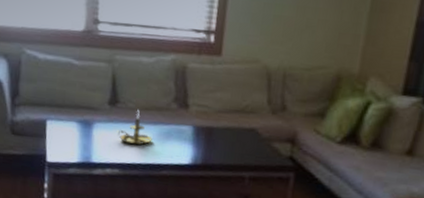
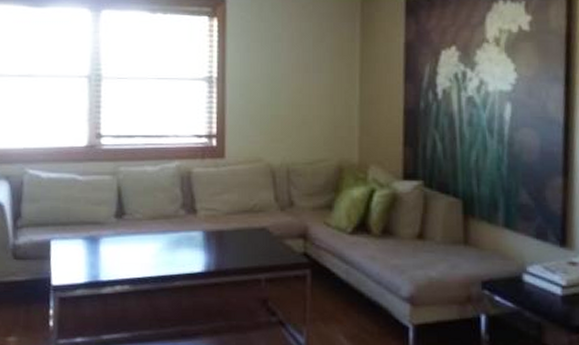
candle holder: present [116,109,153,145] -> none [124,219,162,257]

